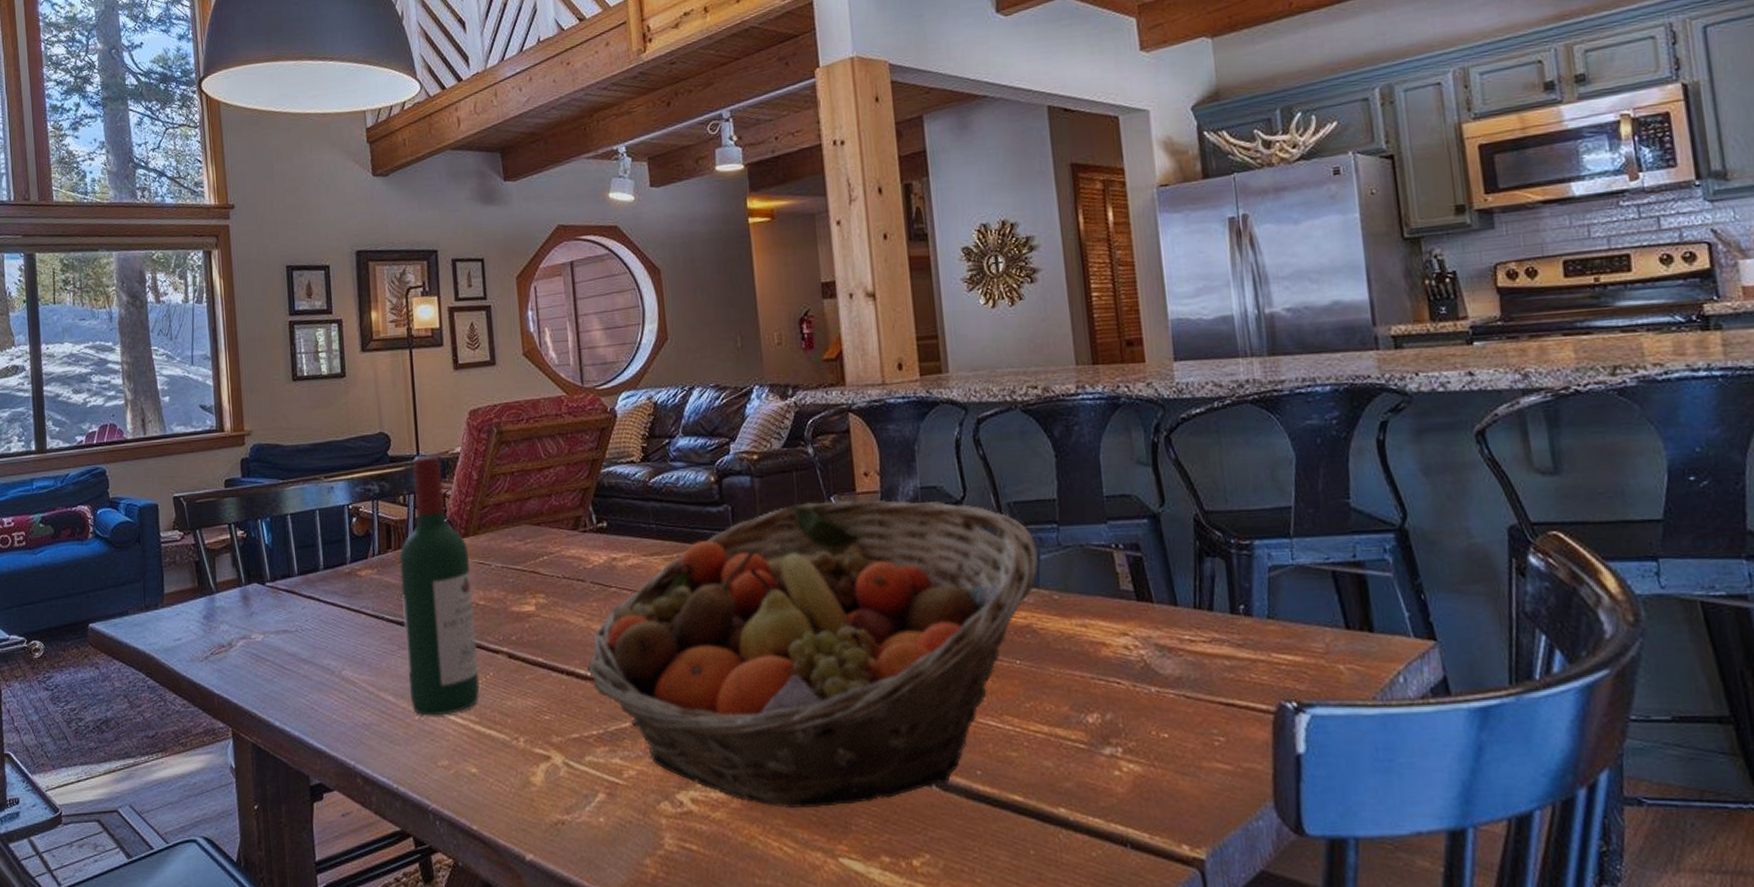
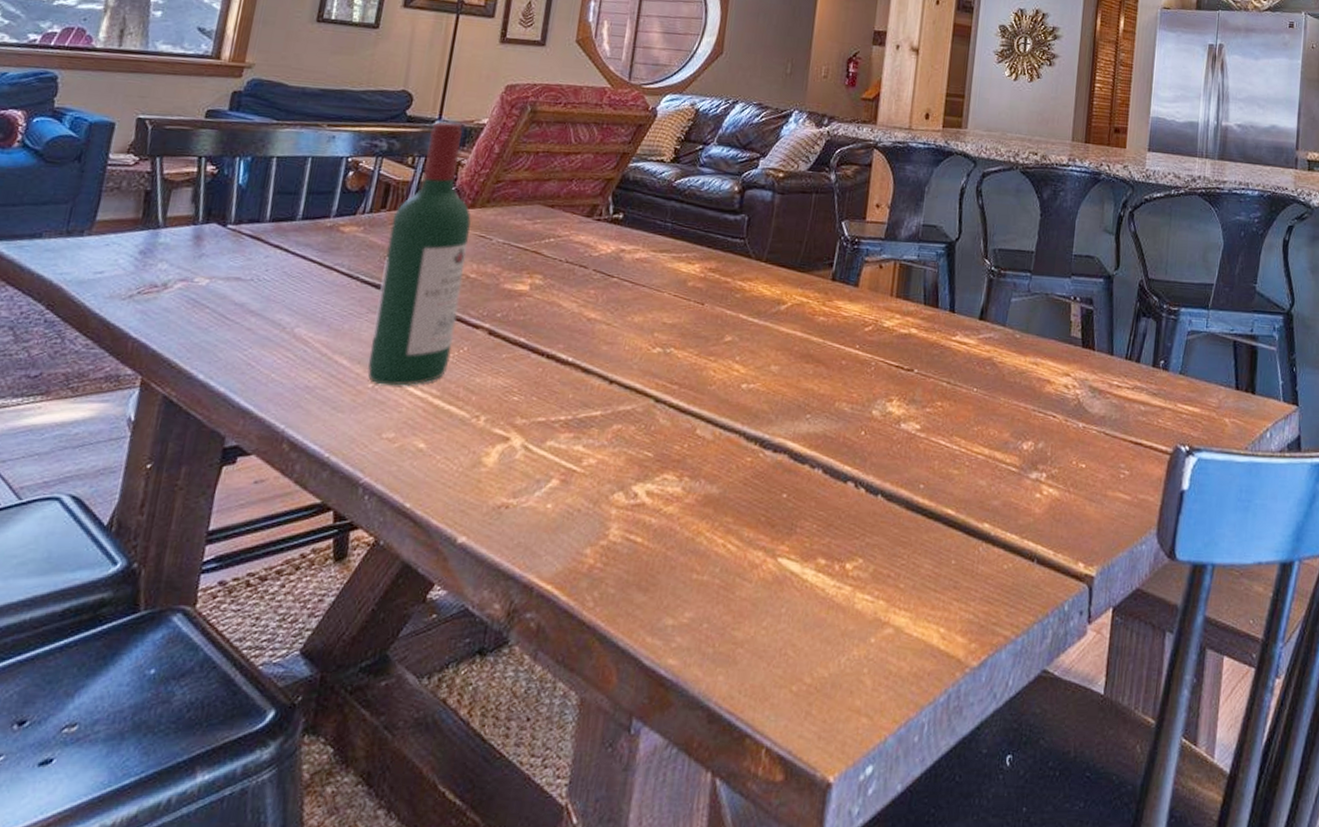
fruit basket: present [587,500,1040,809] -> none [570,223,1011,509]

